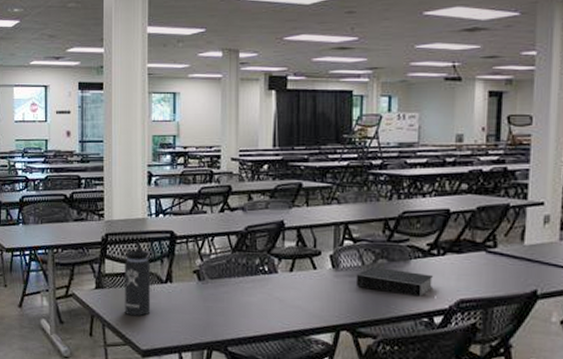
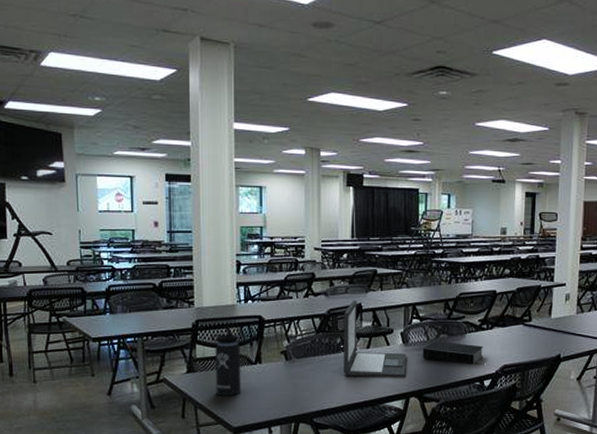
laptop: none [263,217,337,308] -> present [344,300,406,378]

